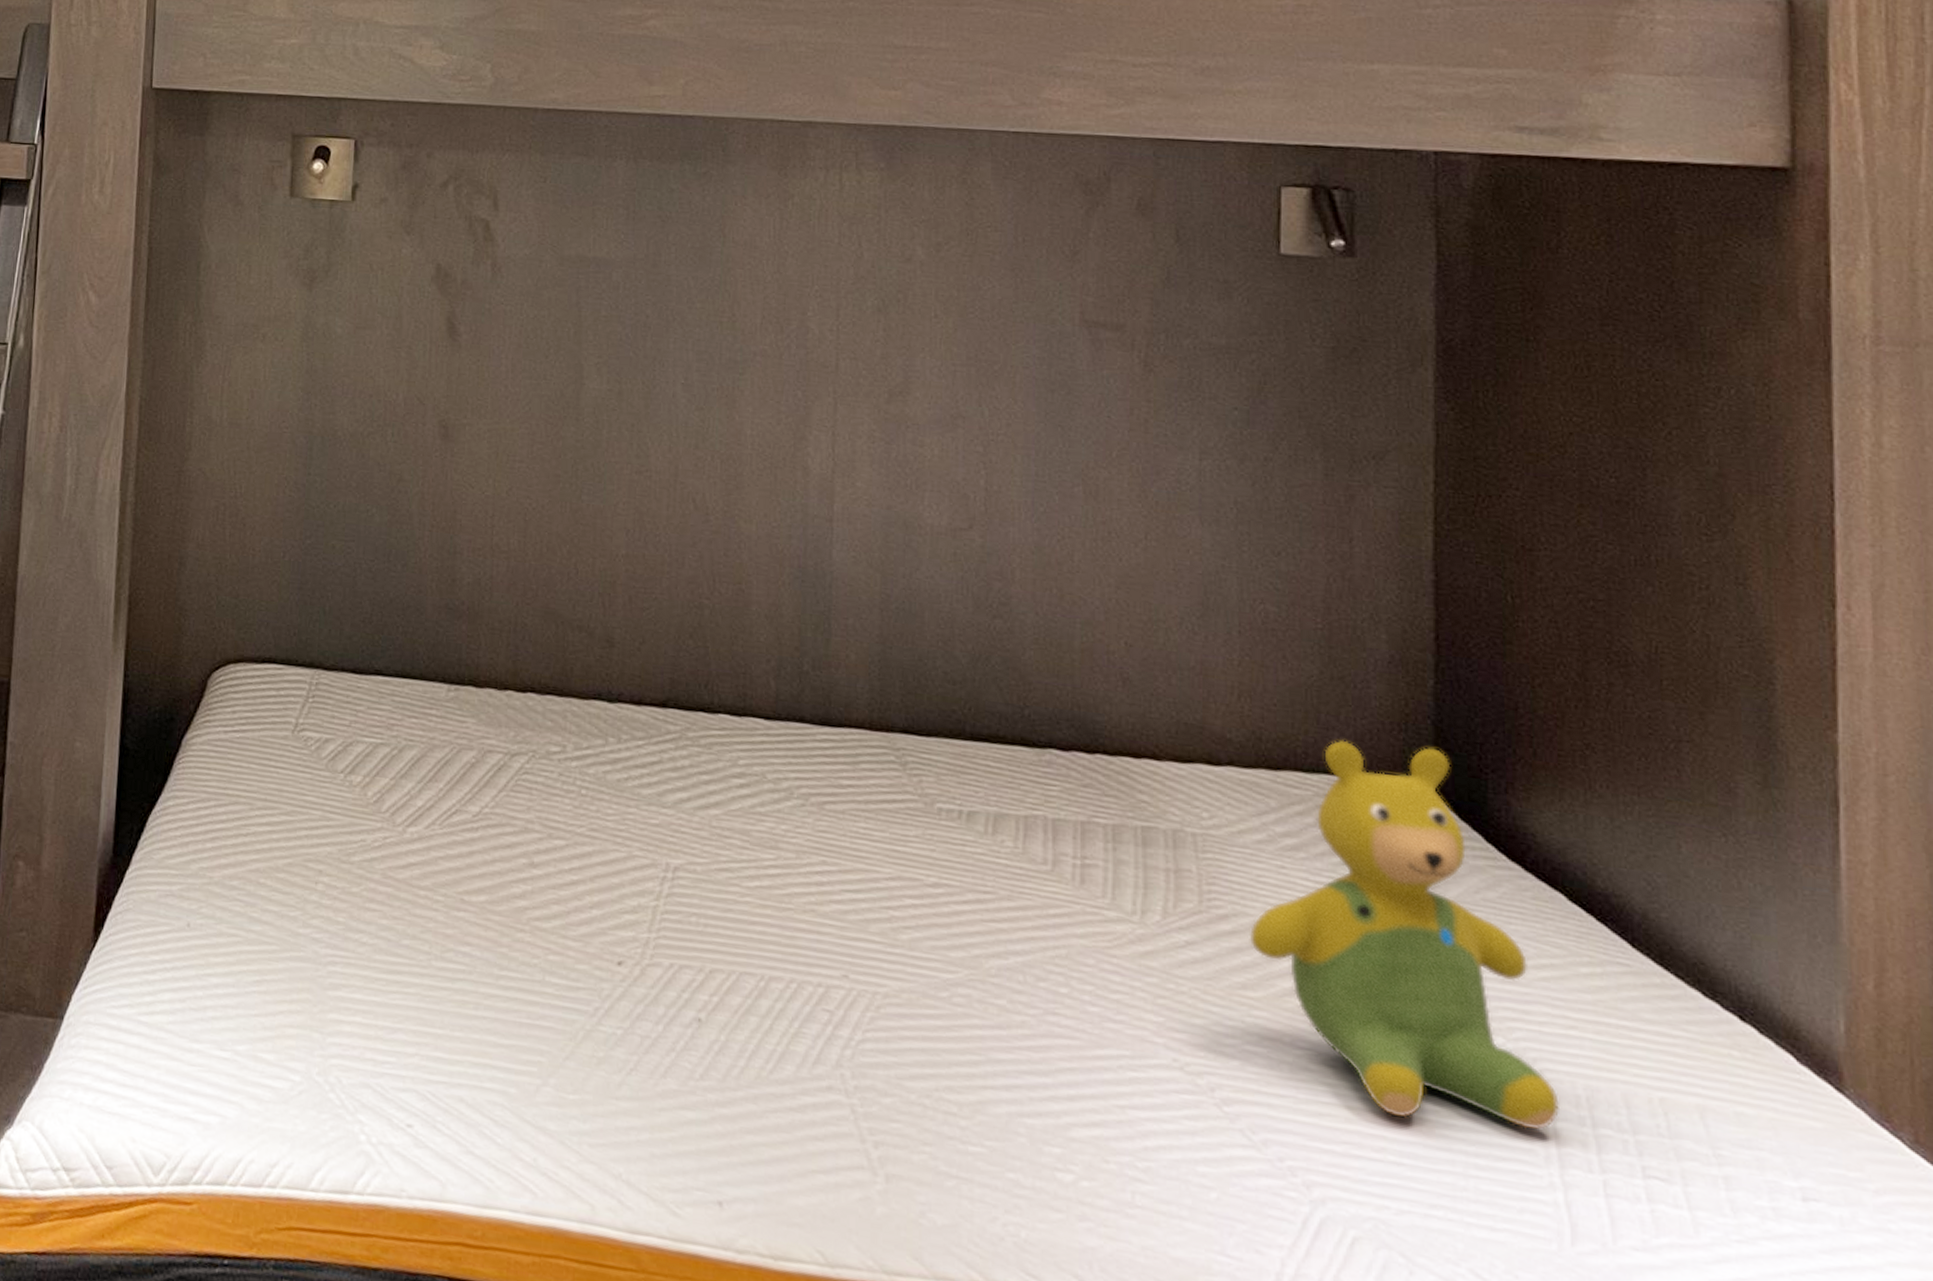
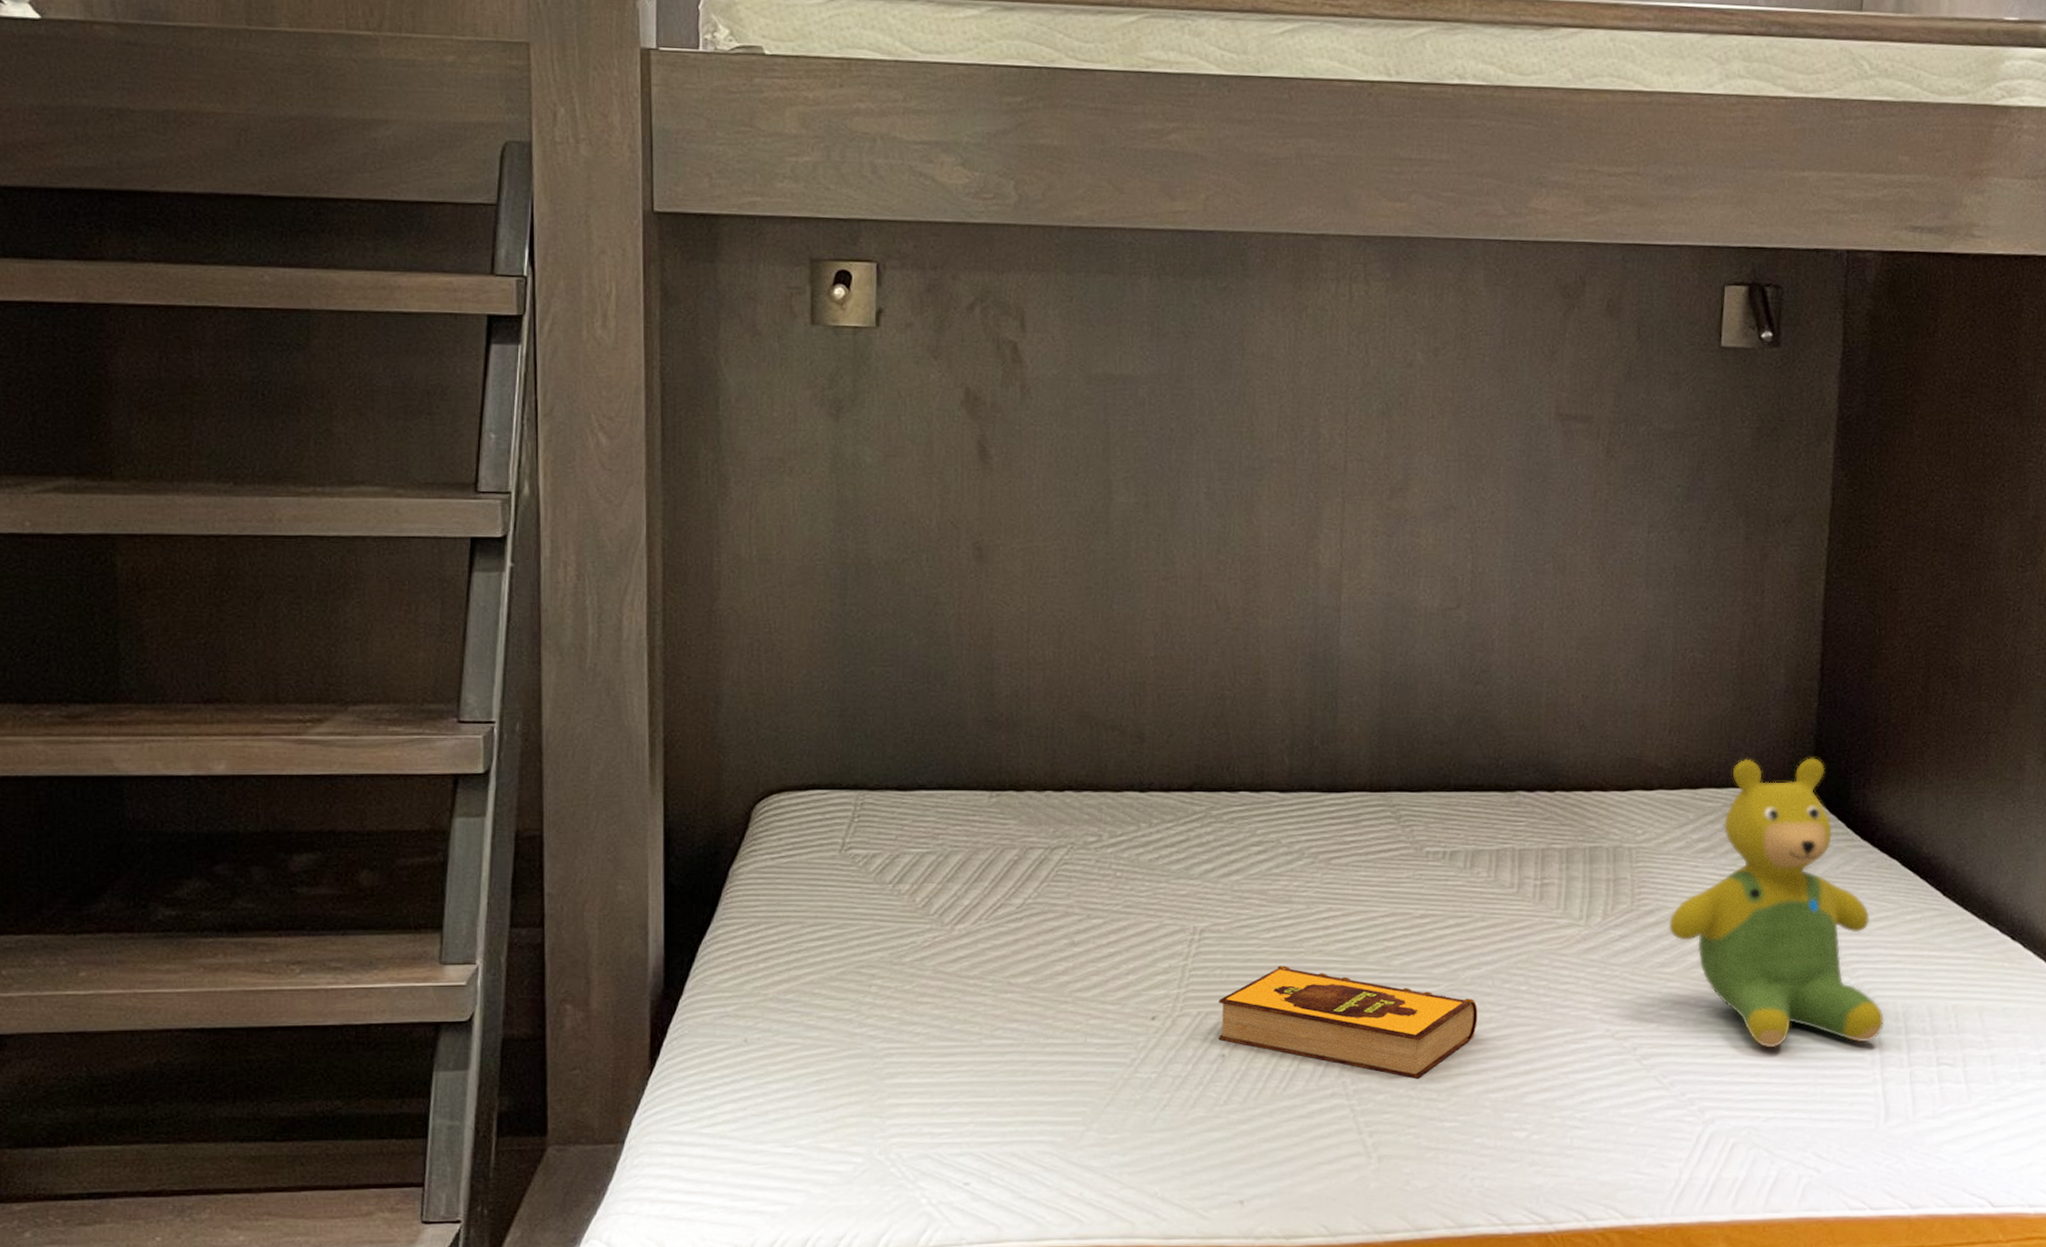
hardback book: none [693,922,1006,1085] -> present [1218,966,1478,1079]

